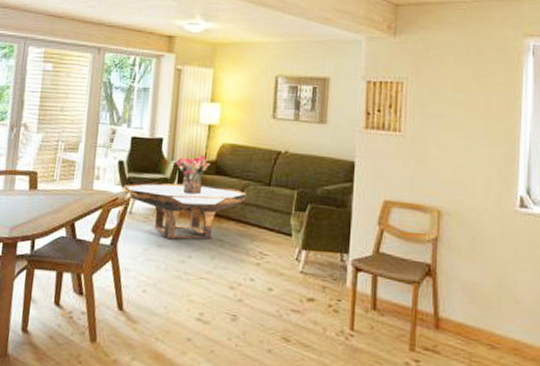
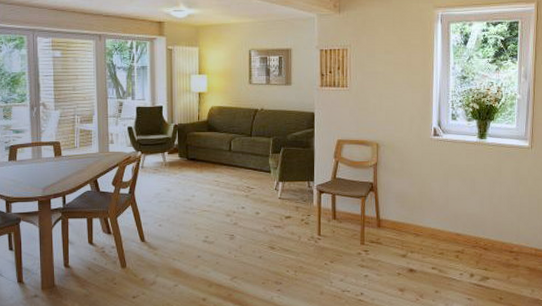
coffee table: present [122,182,247,240] -> none [134,140,234,184]
bouquet: present [176,154,210,195] -> none [175,116,203,148]

